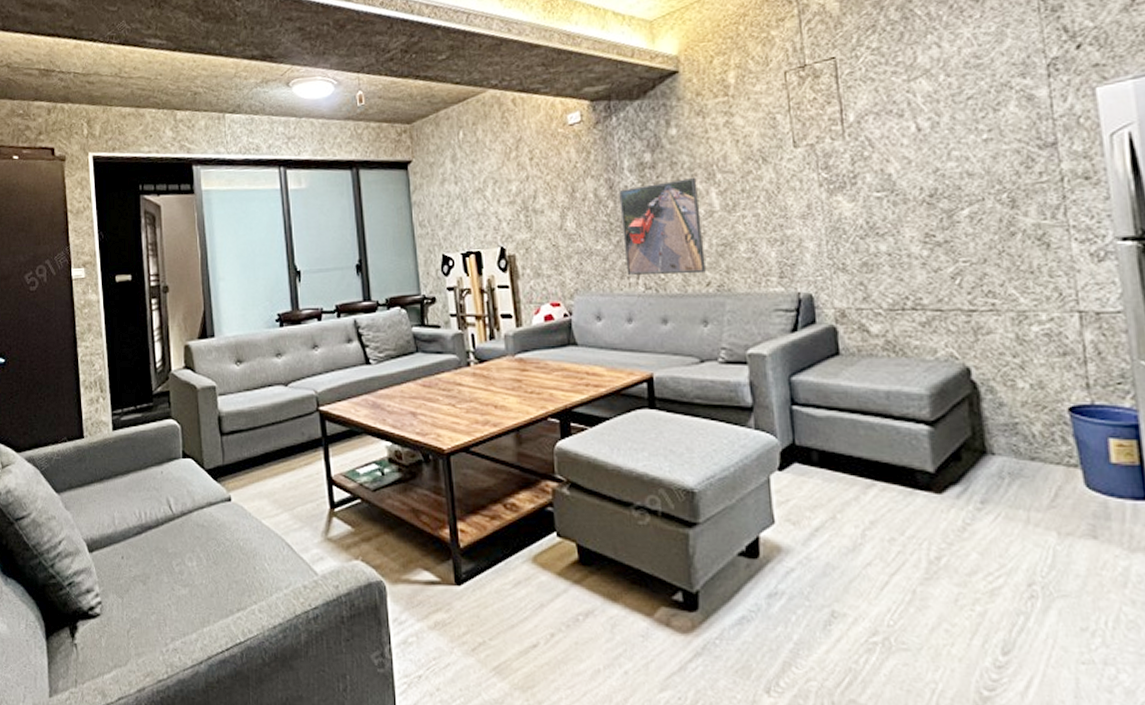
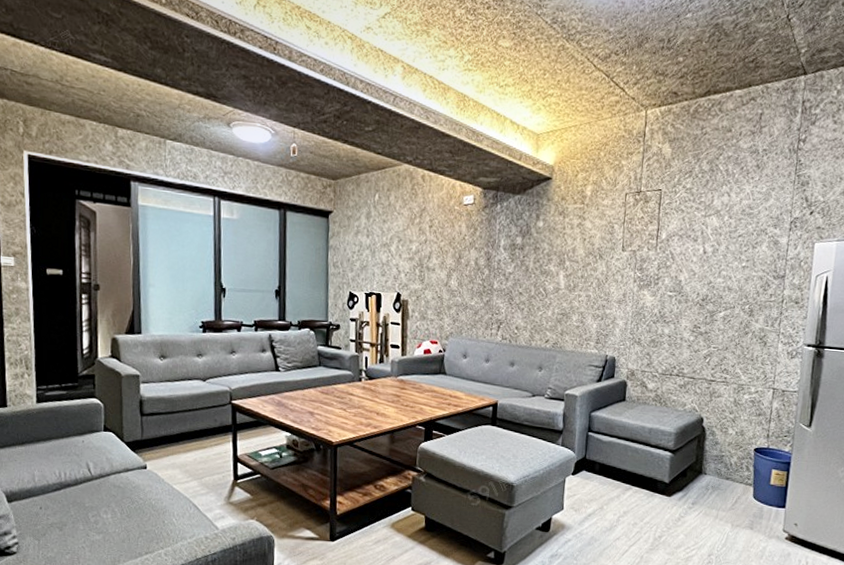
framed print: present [619,178,706,275] -> none [490,261,552,333]

